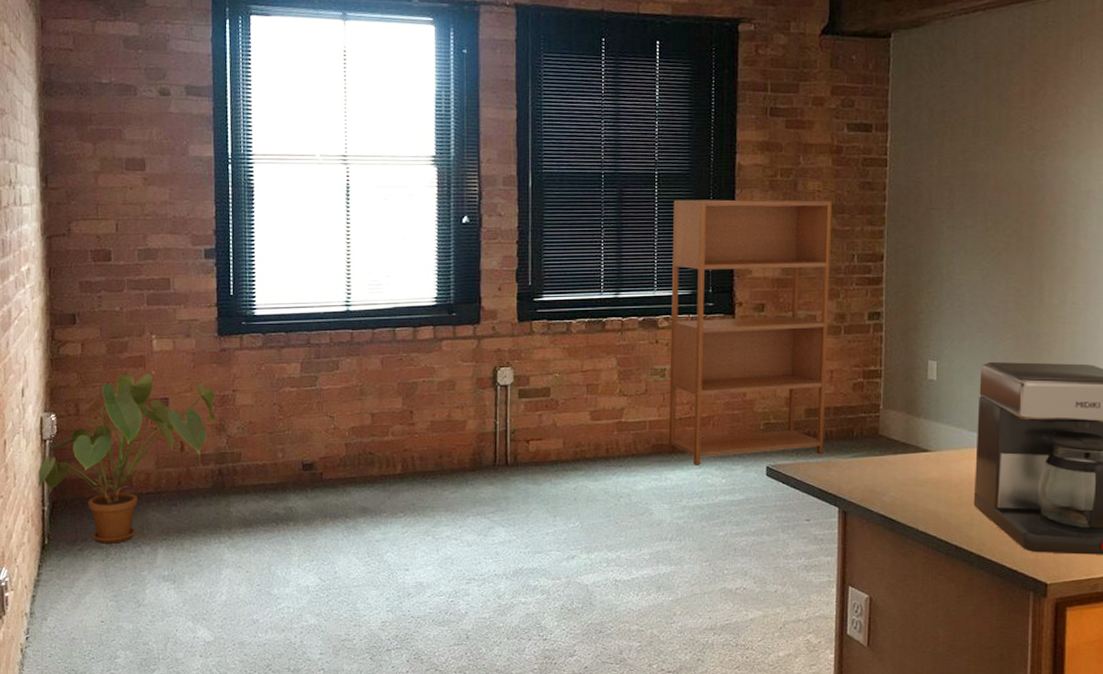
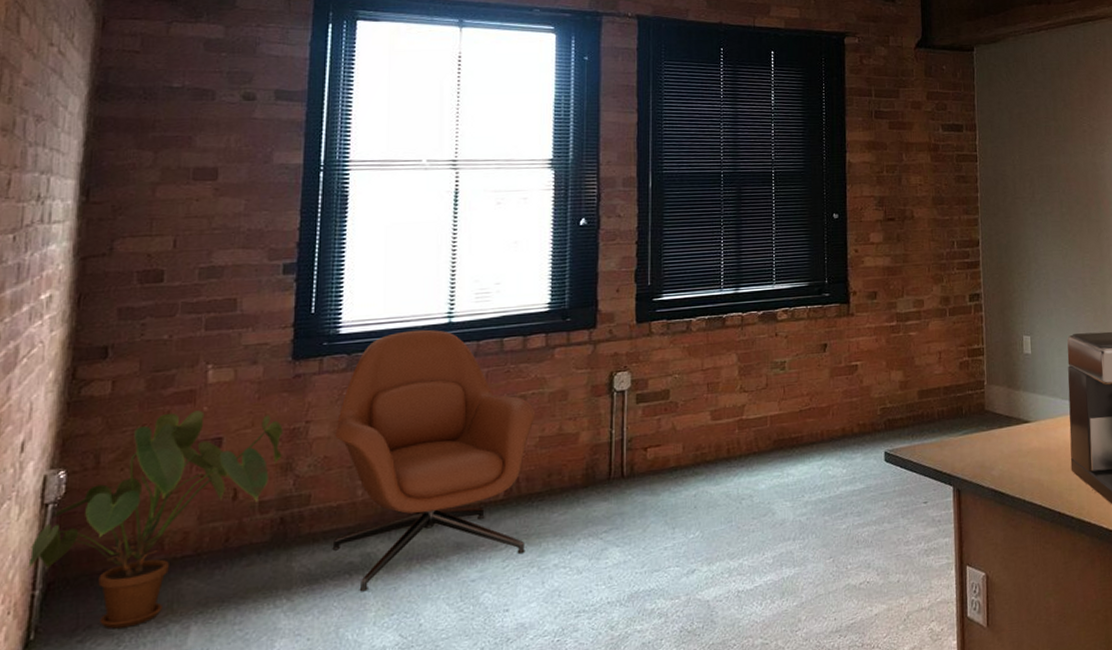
armchair: none [257,315,427,539] -> present [332,329,536,592]
bookshelf: present [668,199,832,465] -> none [789,193,937,458]

